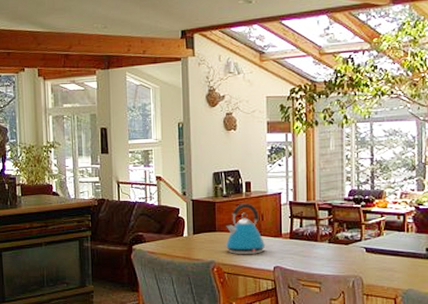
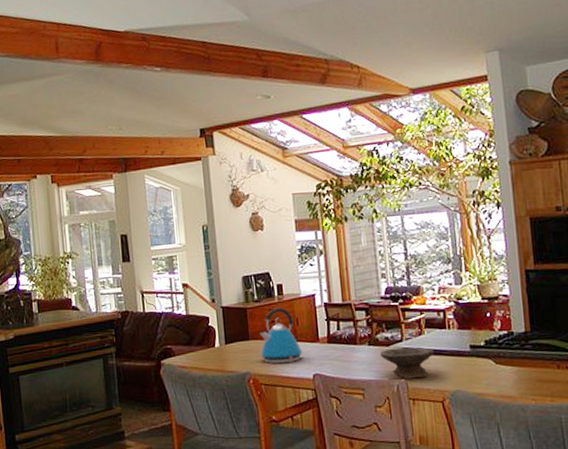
bowl: none [339,247,392,276] -> present [380,346,435,379]

